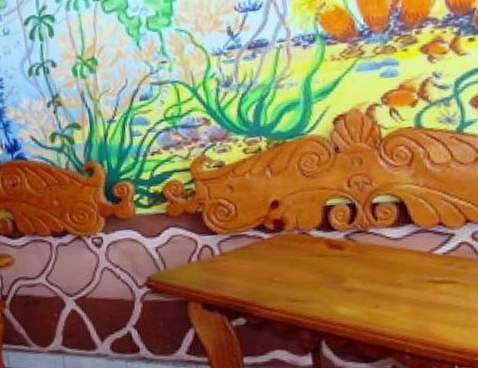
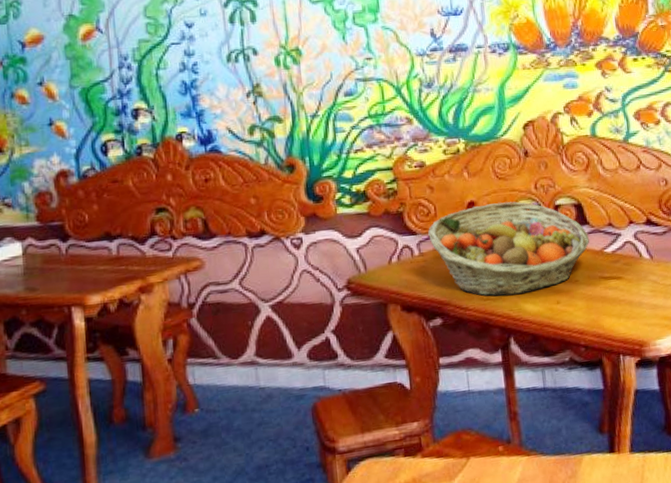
fruit basket: none [229,200,416,298] -> present [428,201,590,297]

